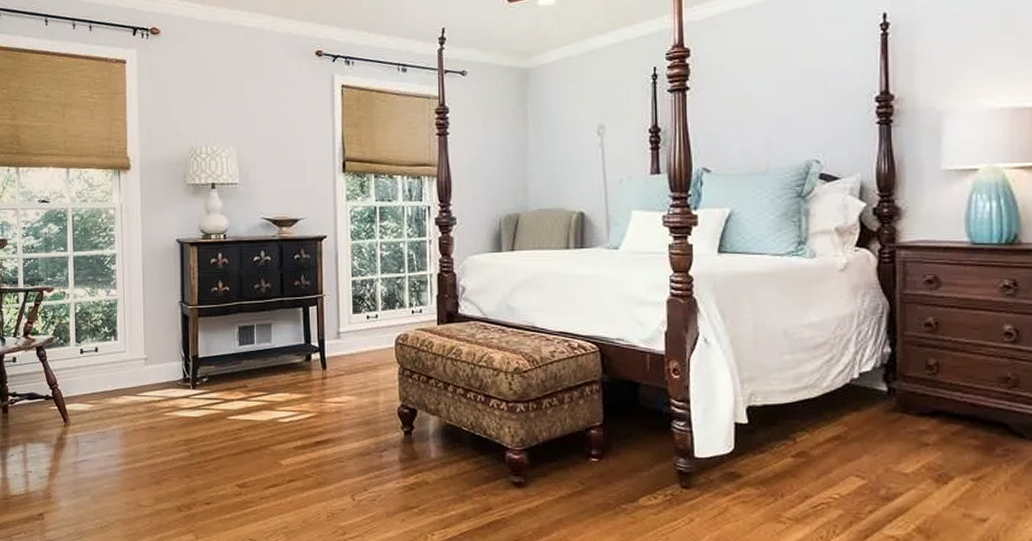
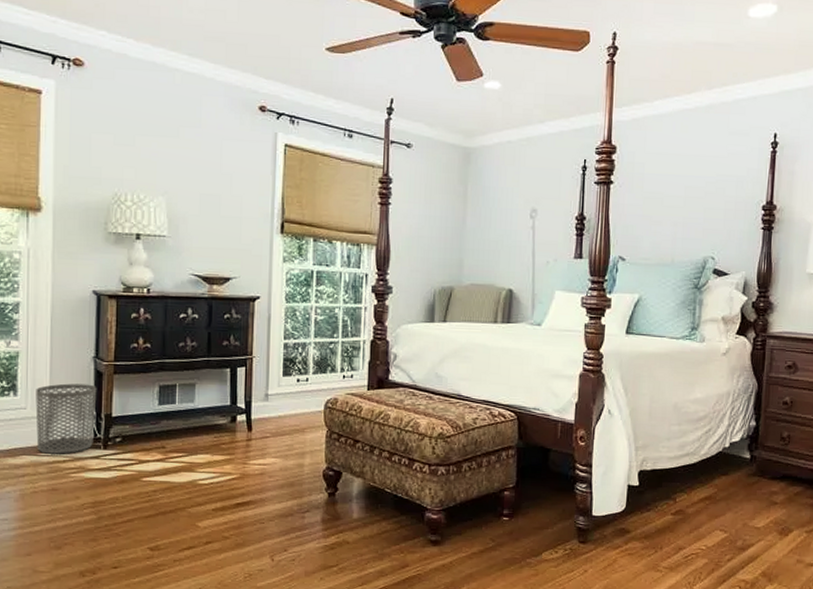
waste bin: none [133,327,185,394] -> present [35,383,97,454]

